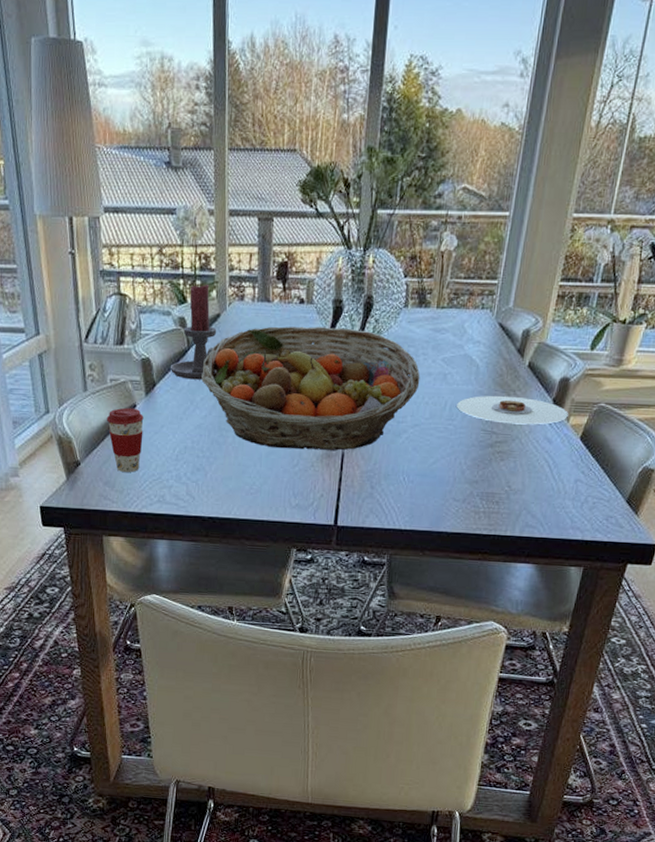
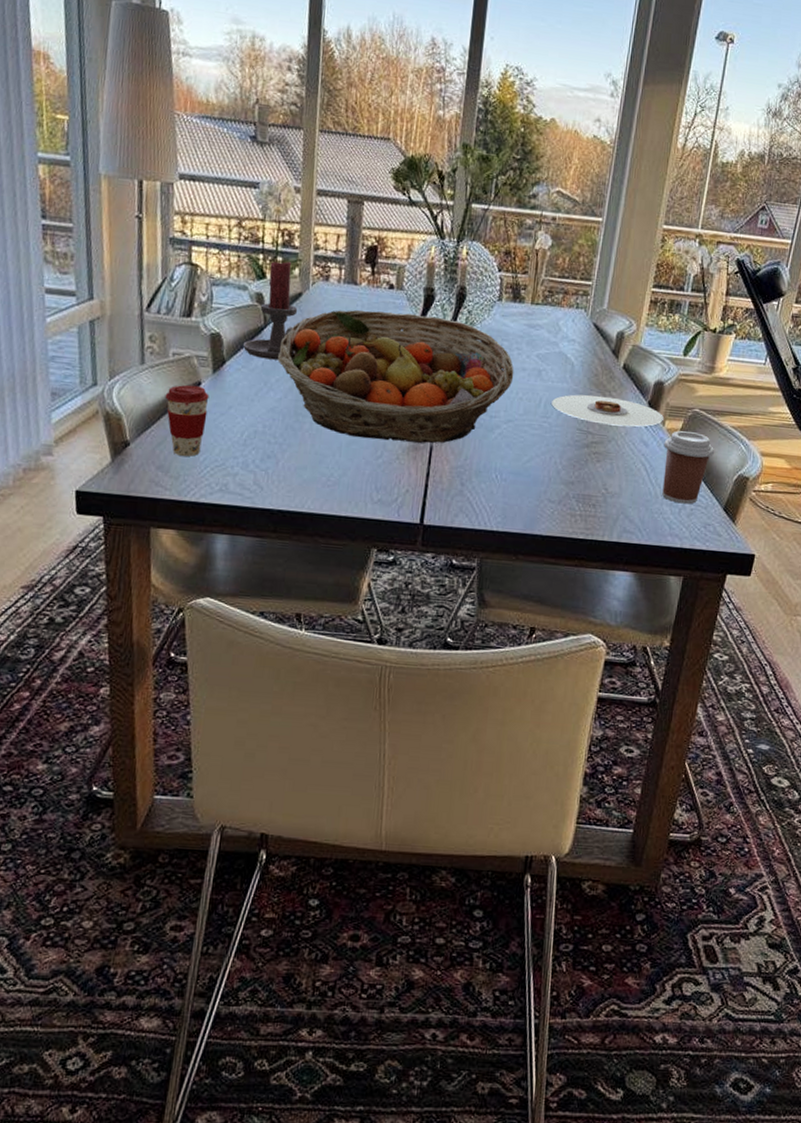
coffee cup: none [565,426,620,498] -> present [662,431,715,505]

